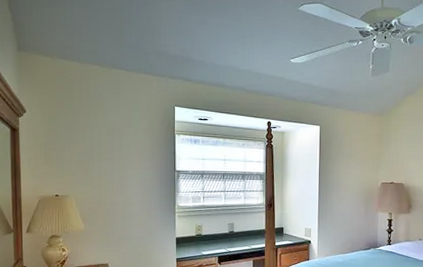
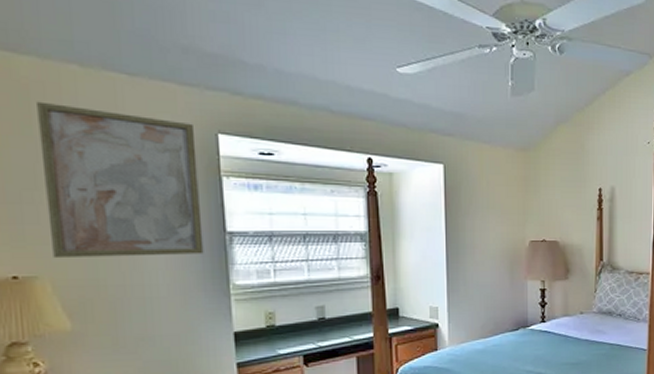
wall art: none [76,89,162,185] -> present [37,101,204,259]

